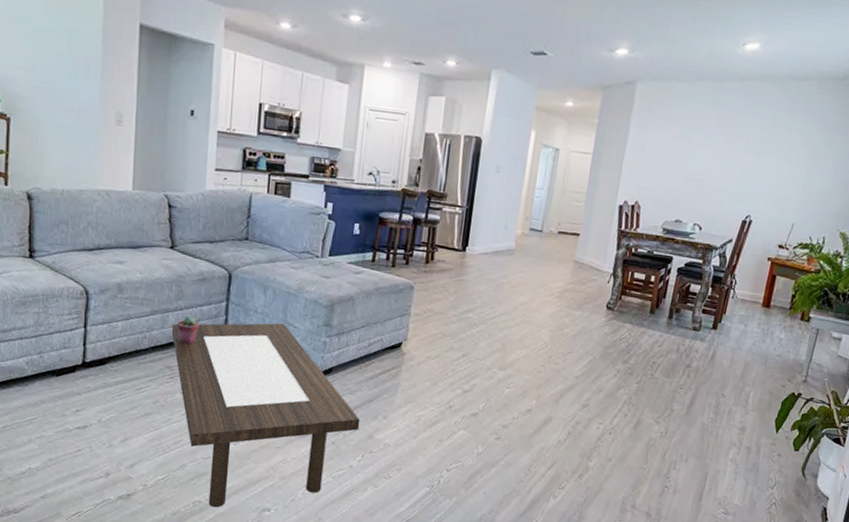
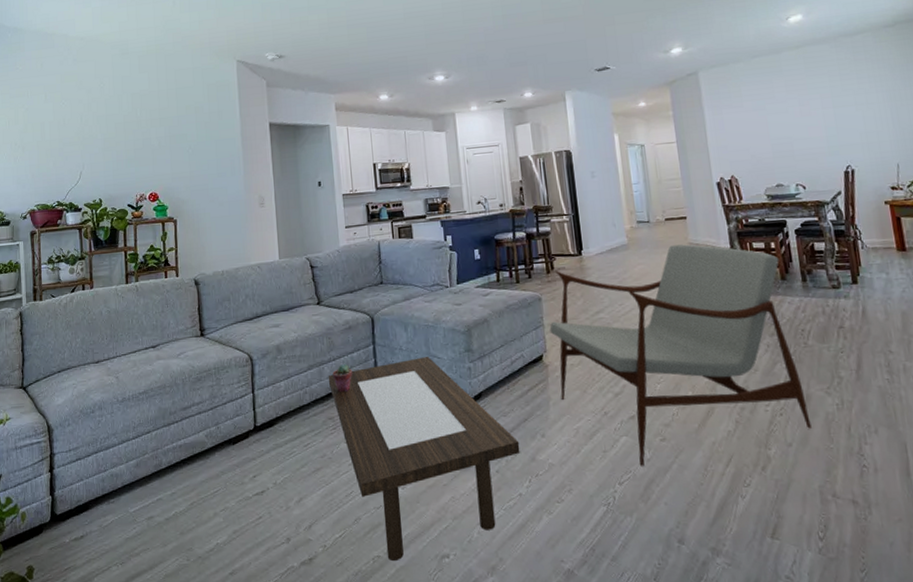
armchair: none [411,259,654,460] -> present [549,244,812,467]

